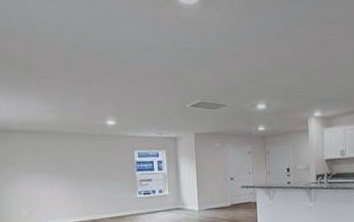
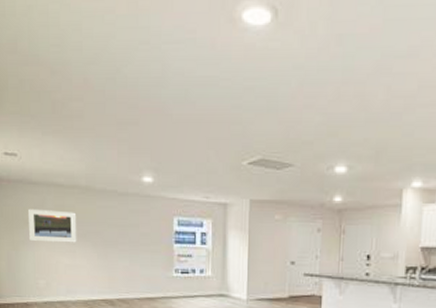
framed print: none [8,152,54,179] -> present [27,208,77,243]

